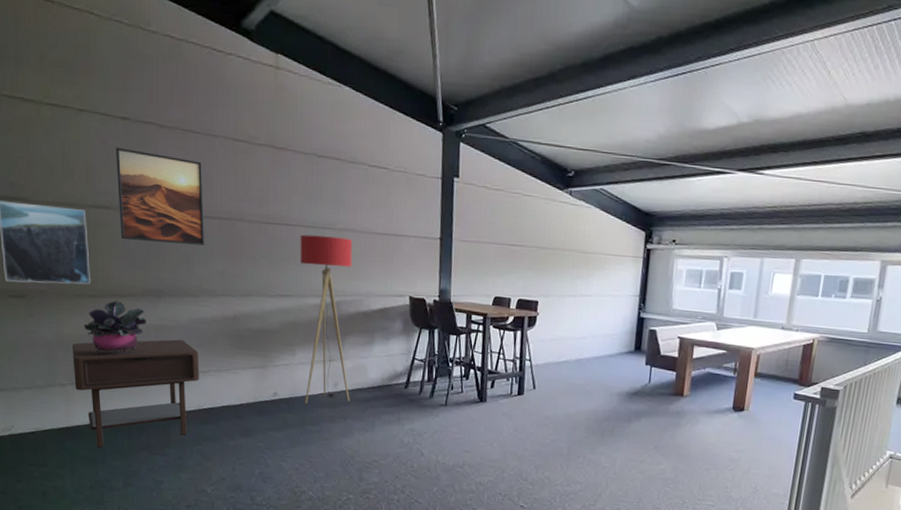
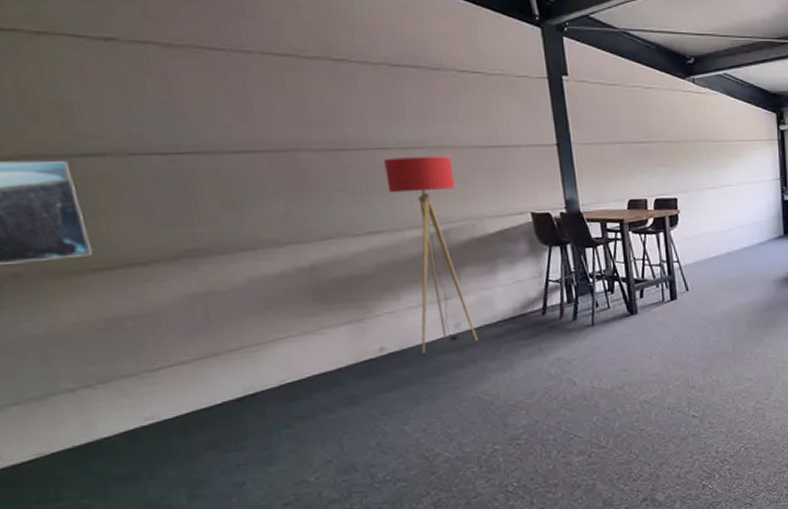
side table: present [72,339,200,448] -> none [77,305,276,460]
potted plant: present [83,301,146,354] -> none [90,270,187,342]
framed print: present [116,147,205,246] -> none [101,76,256,192]

